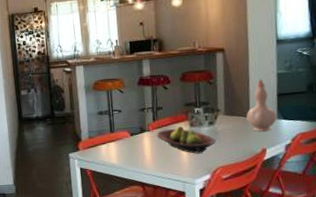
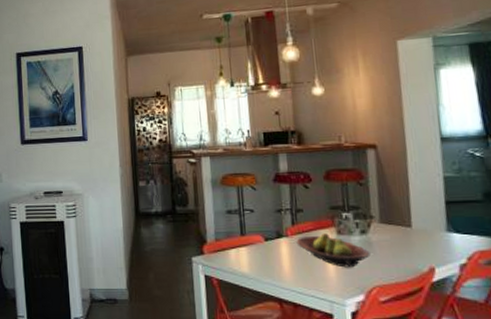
vase: present [246,79,277,132] -> none [407,182,447,247]

